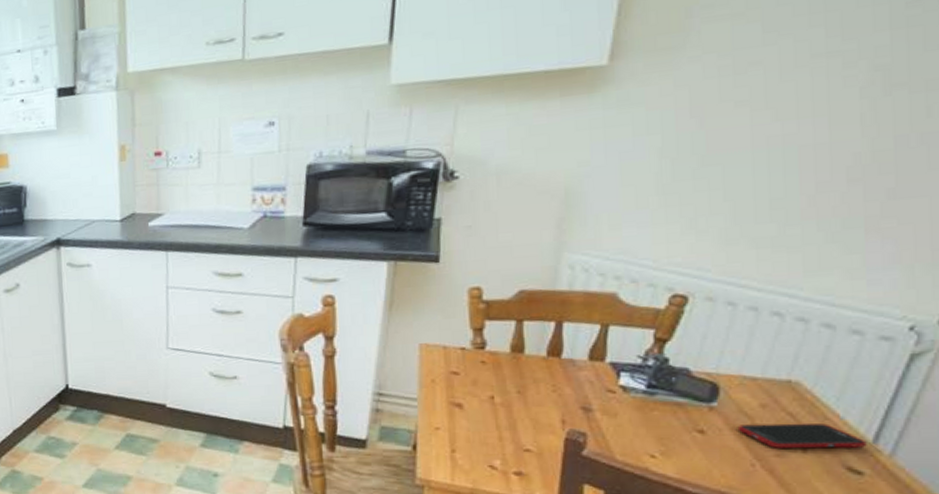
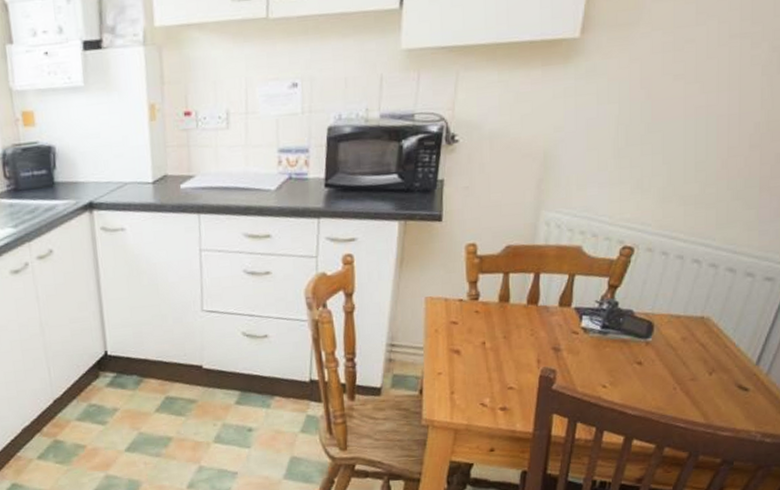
cell phone: present [737,423,867,449] -> none [665,351,752,374]

